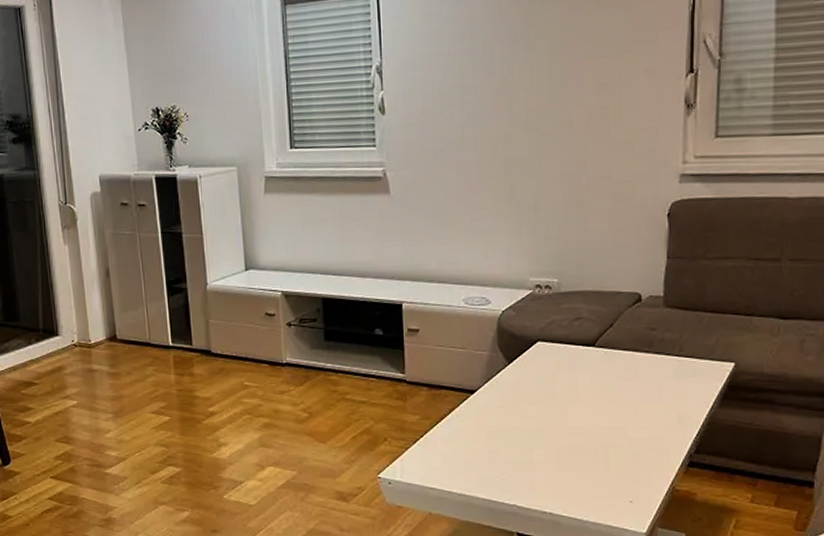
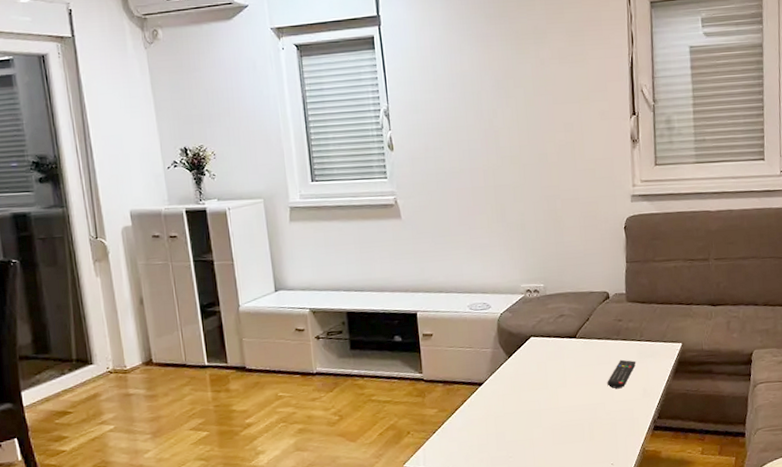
remote control: none [631,377,671,412] -> present [607,359,636,389]

